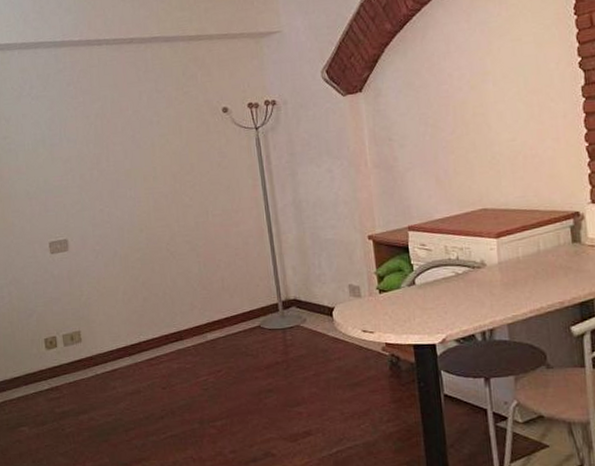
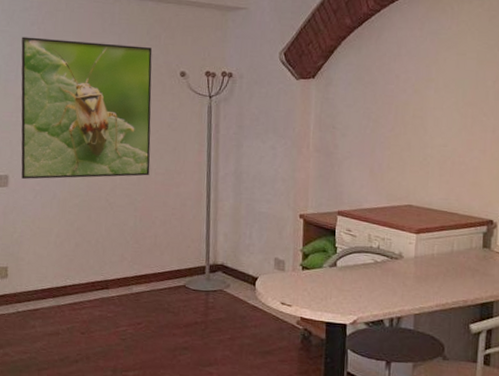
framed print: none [60,88,207,241] -> present [21,37,152,179]

